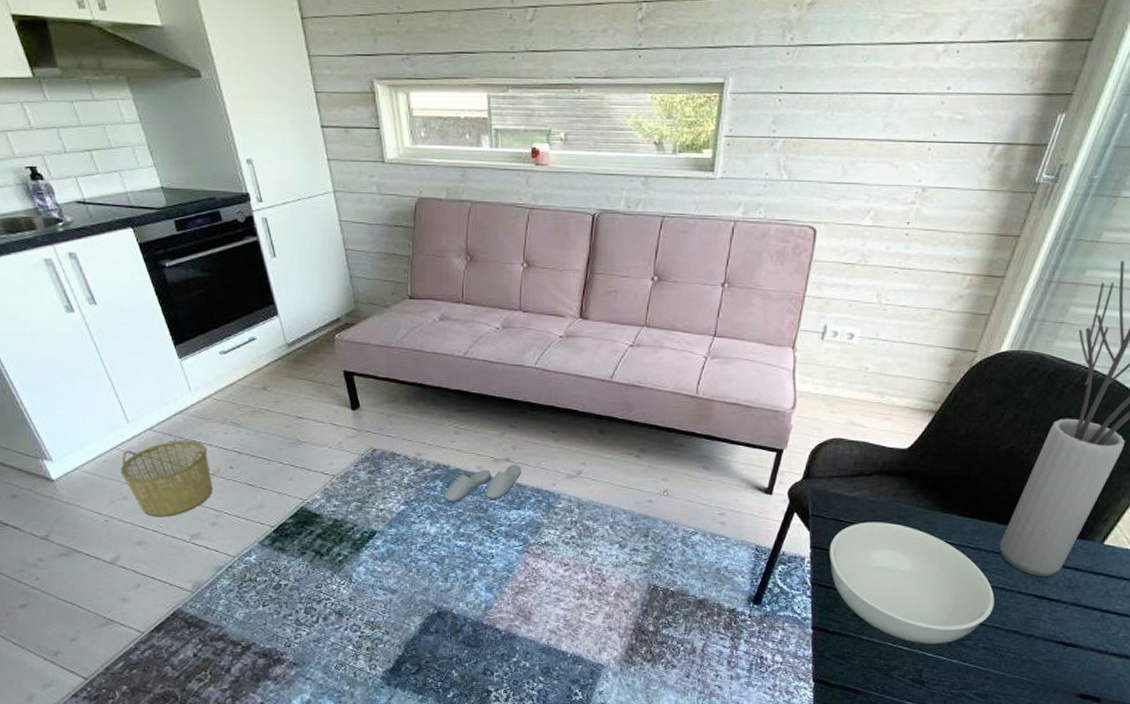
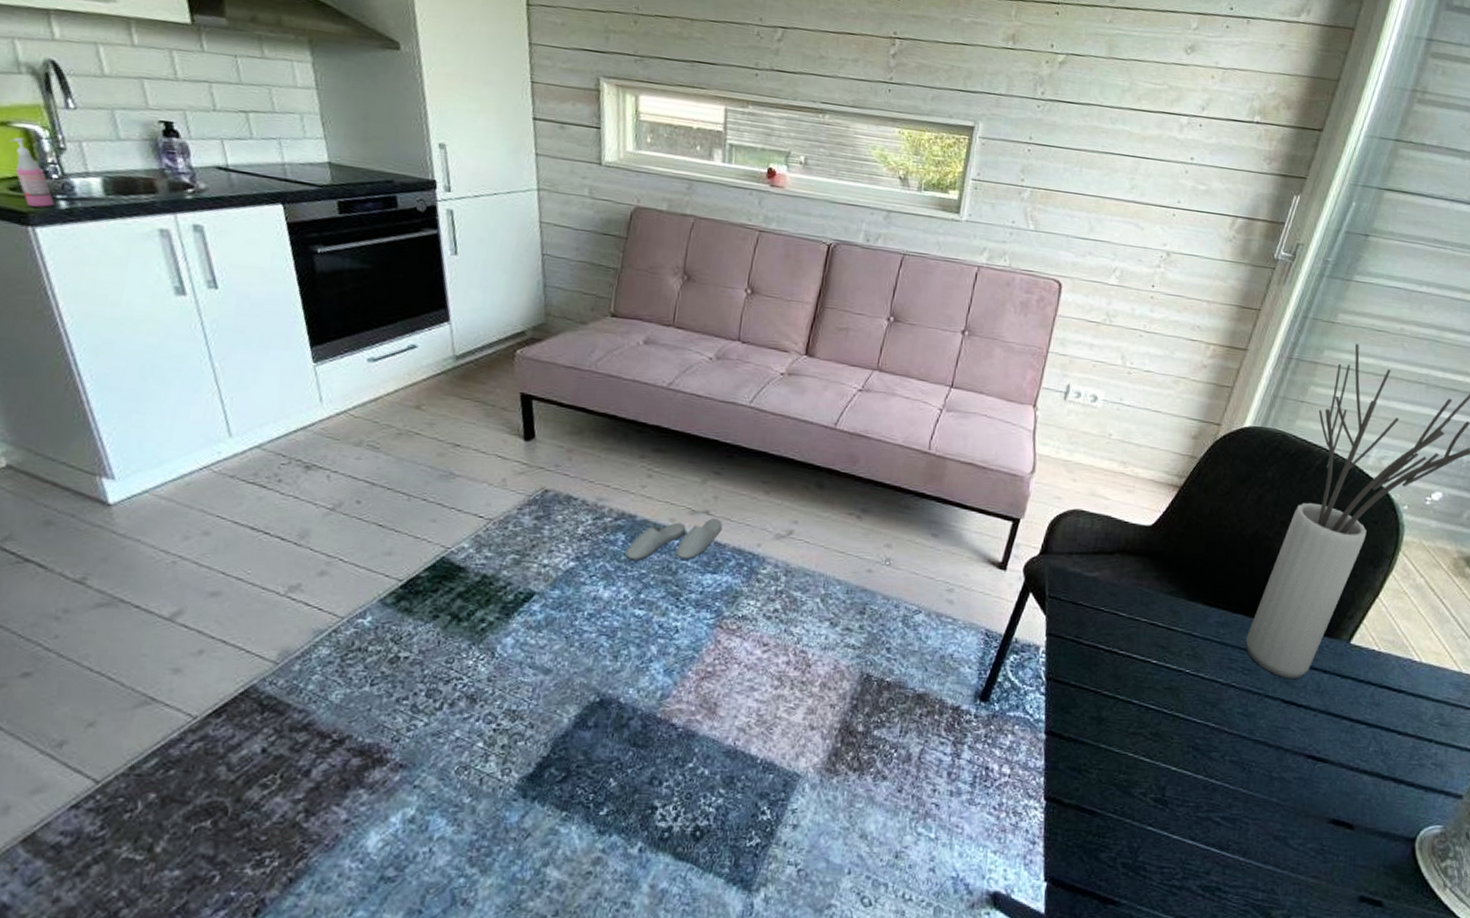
basket: present [120,440,213,517] -> none [206,463,330,562]
bowl: present [829,522,995,645] -> none [1066,607,1242,756]

